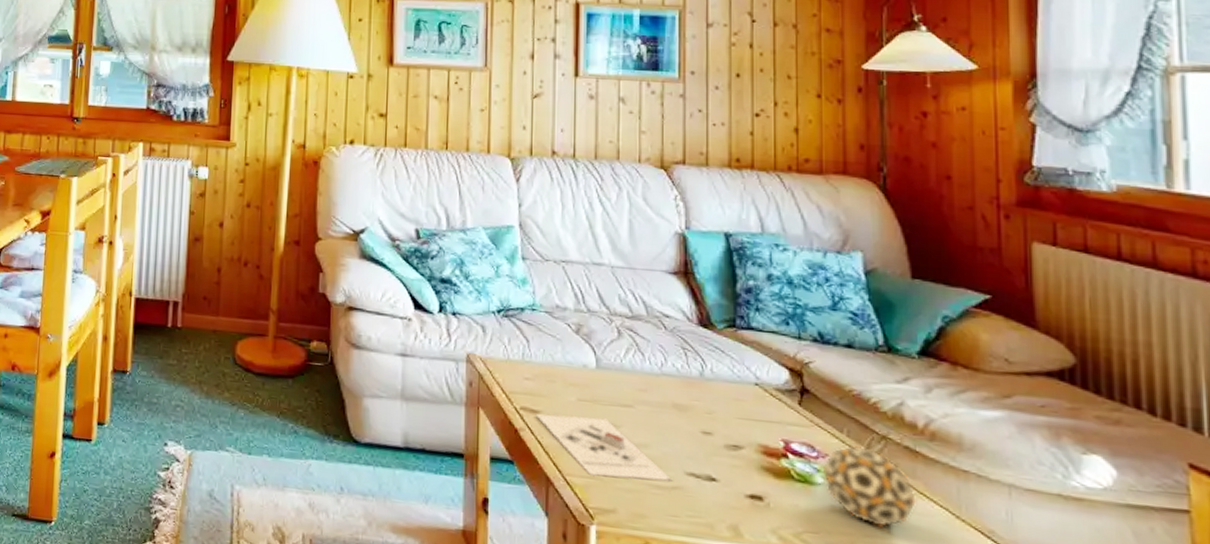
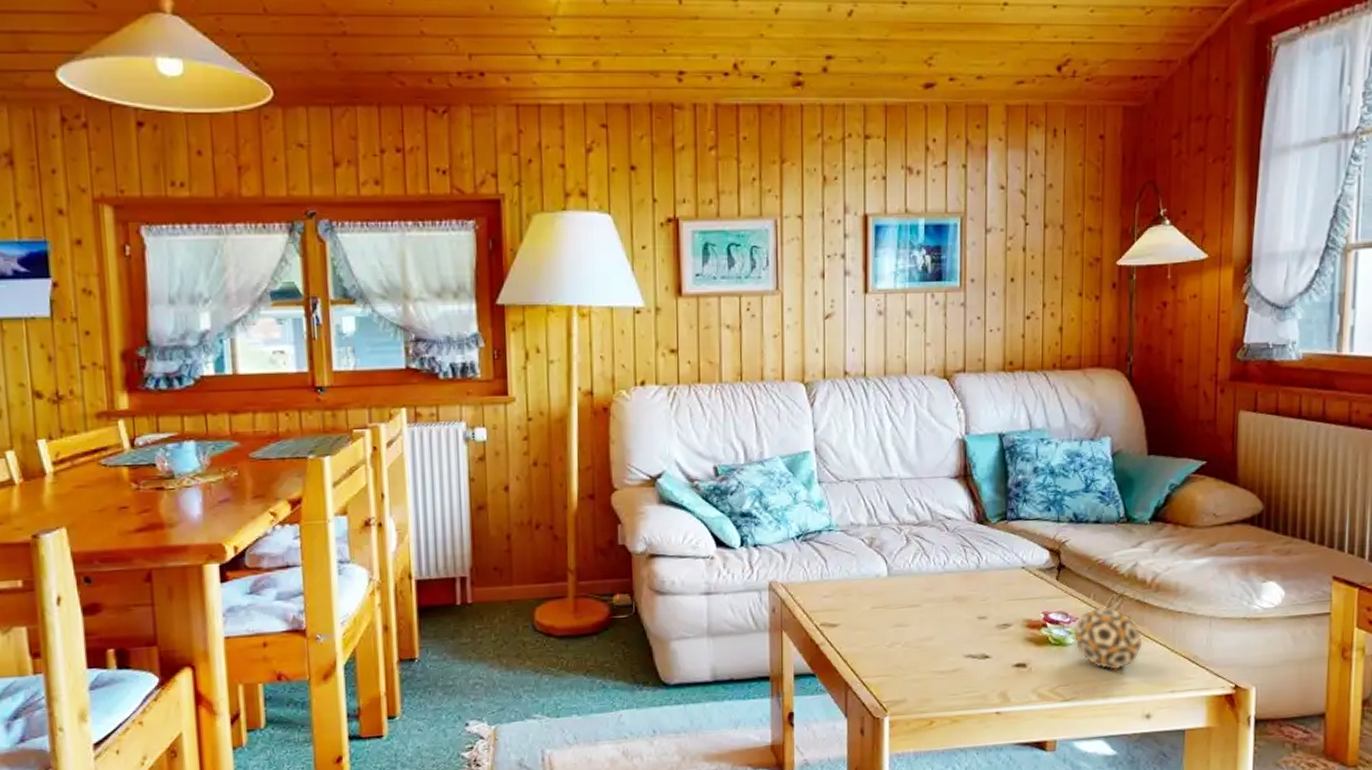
architectural model: present [535,414,673,482] -> none [834,620,953,674]

